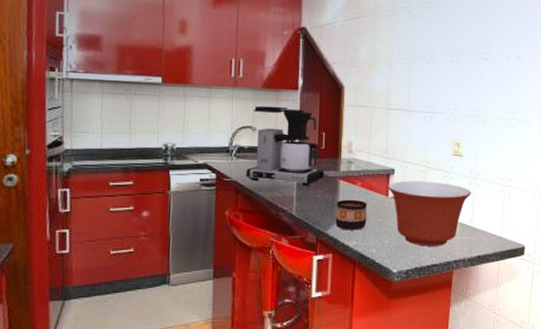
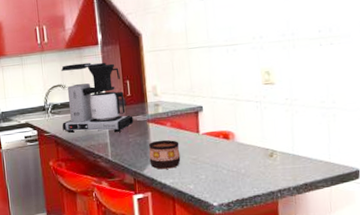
mixing bowl: present [387,181,472,246] -> none [197,113,290,179]

